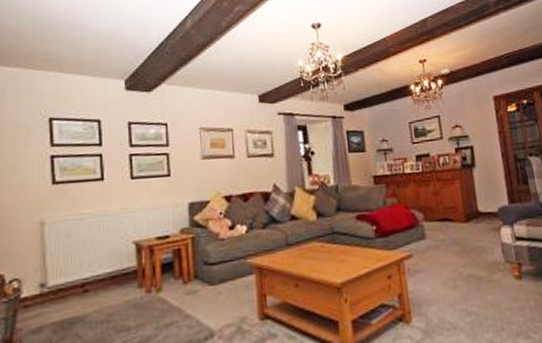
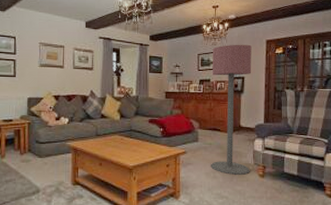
floor lamp: none [427,104,501,281] -> present [210,44,252,175]

